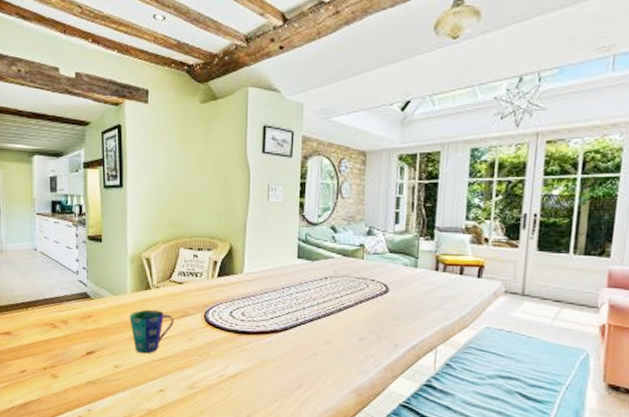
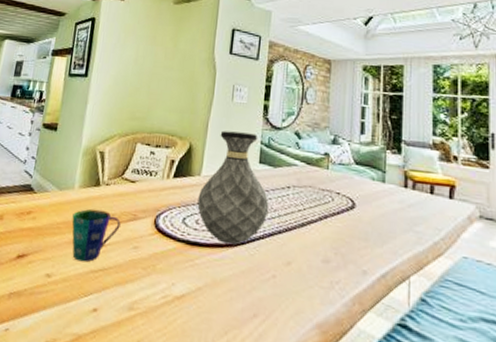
vase: none [242,230,309,331] -> present [197,130,269,245]

